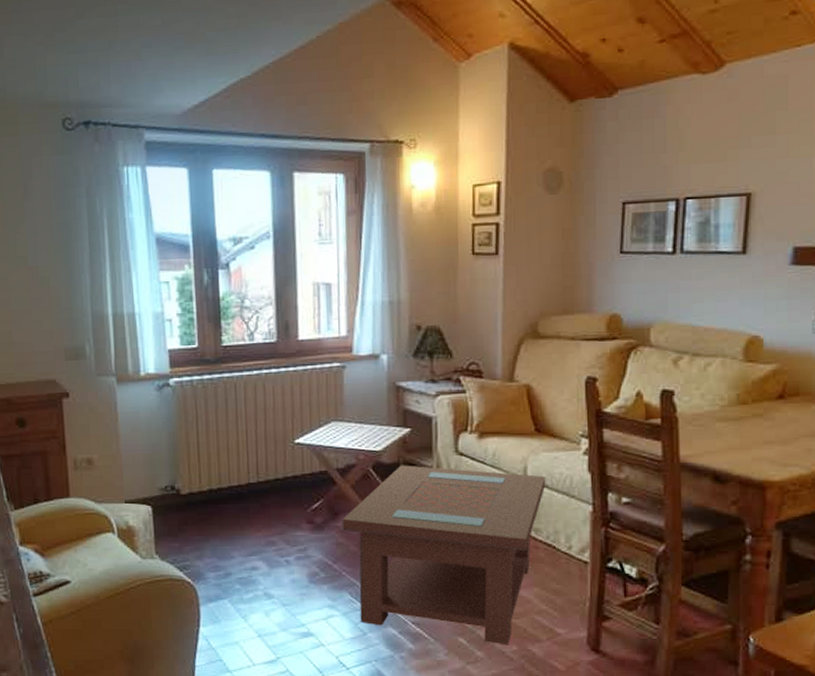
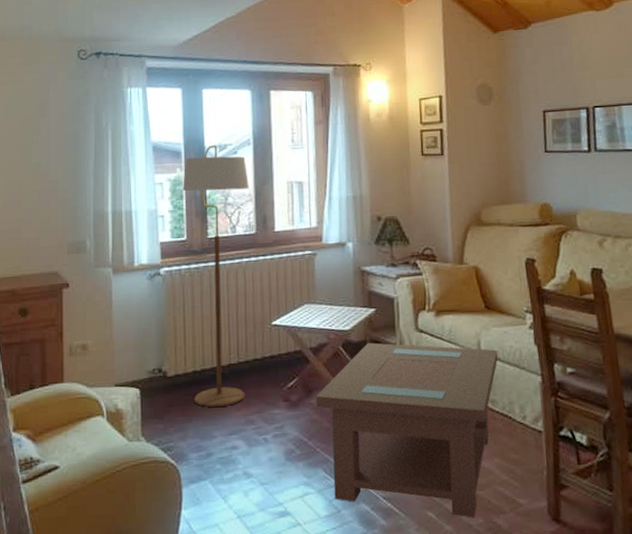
floor lamp: none [192,237,269,527] -> present [183,144,249,407]

